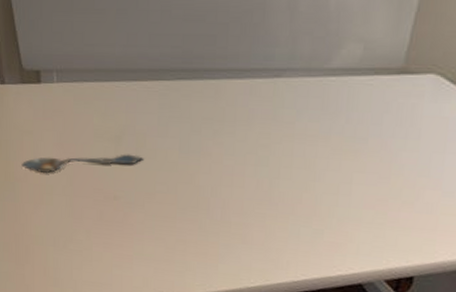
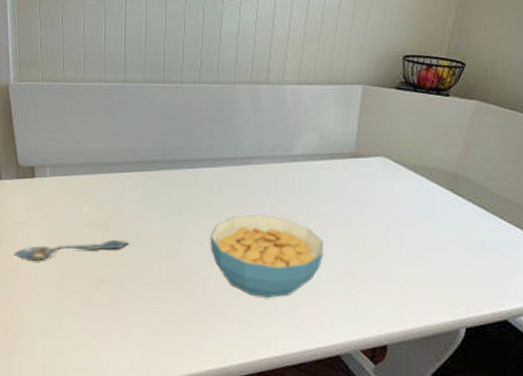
cereal bowl: none [231,134,357,224] -> present [210,215,324,299]

